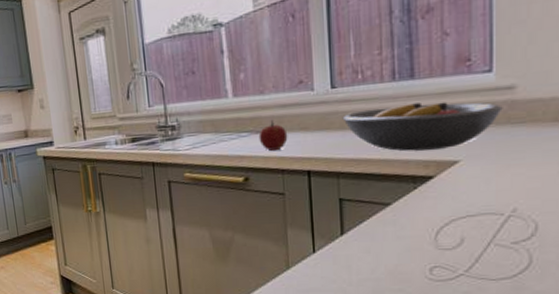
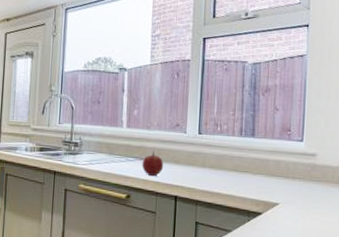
fruit bowl: present [342,102,503,151] -> none [204,155,308,193]

